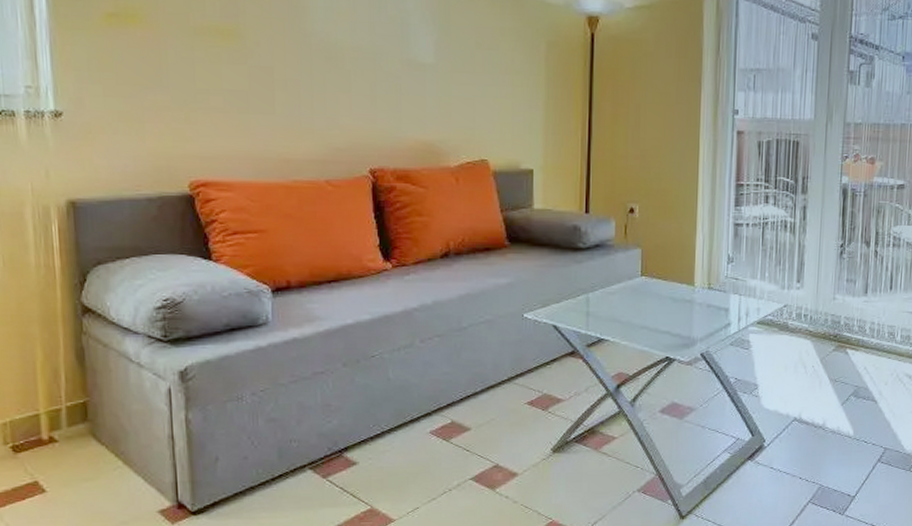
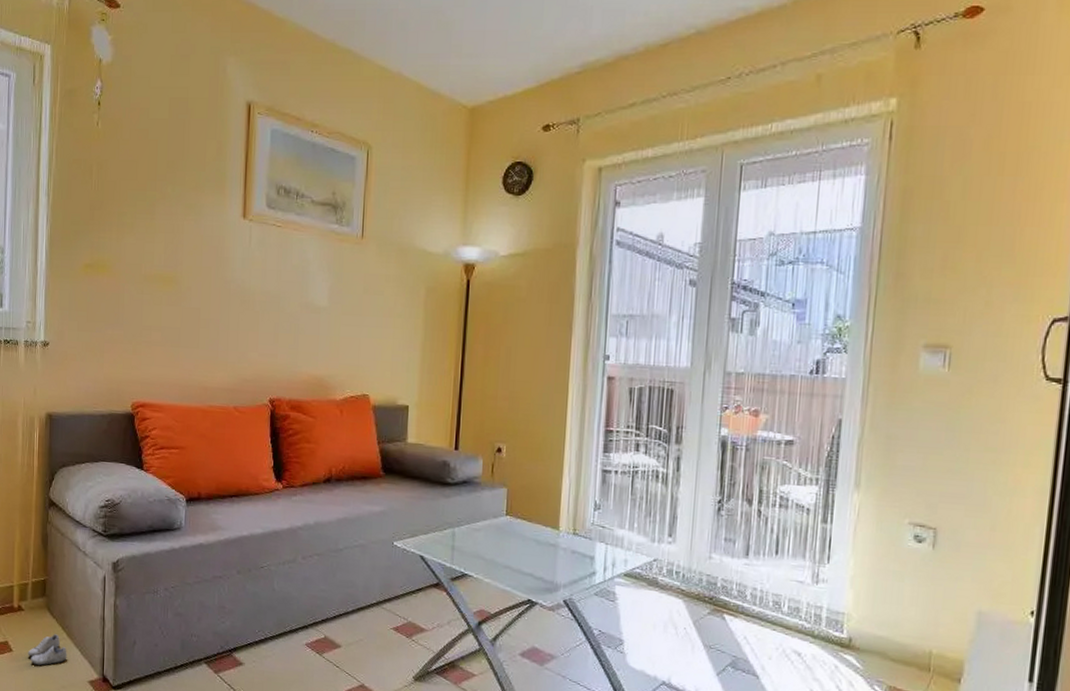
sneaker: none [68,463,126,503] -> present [27,634,67,666]

